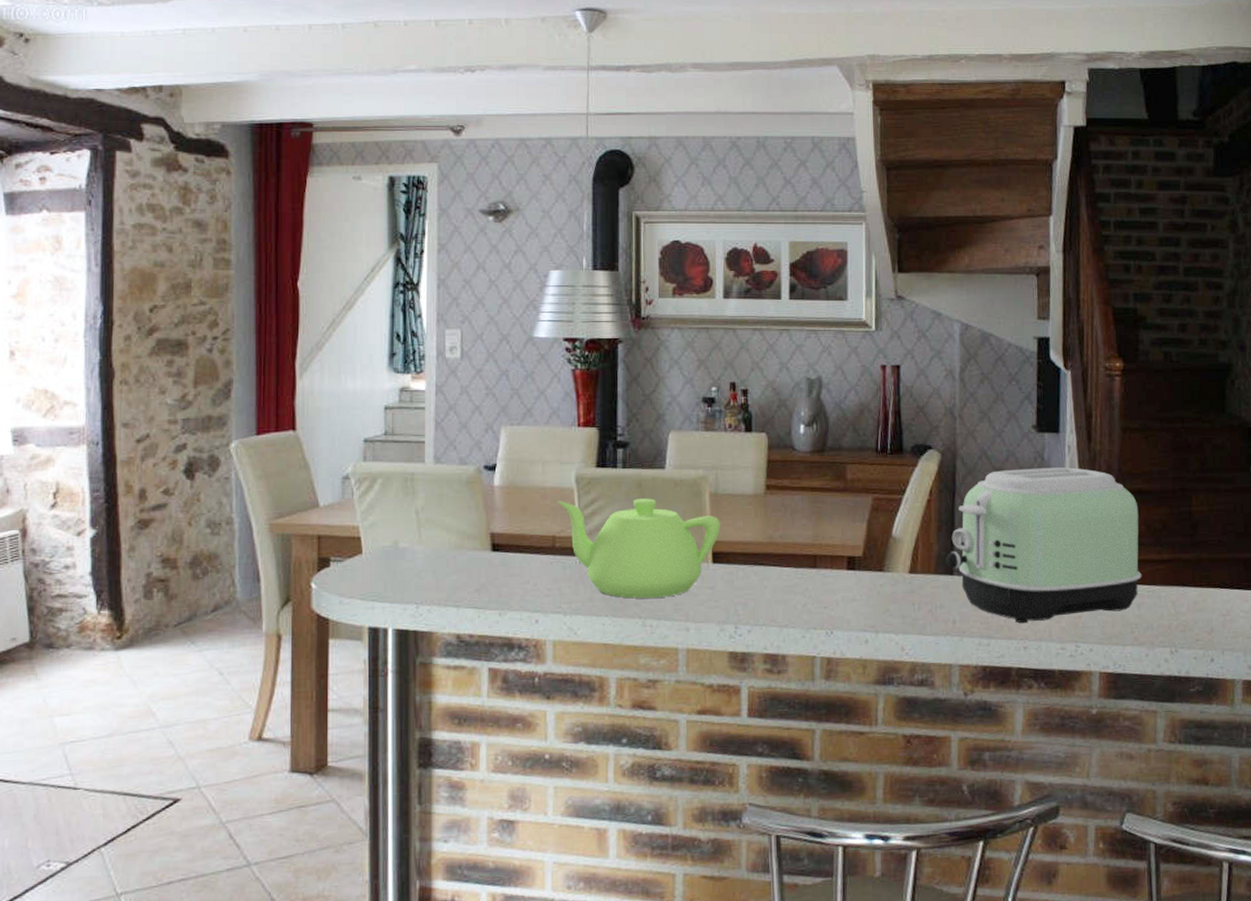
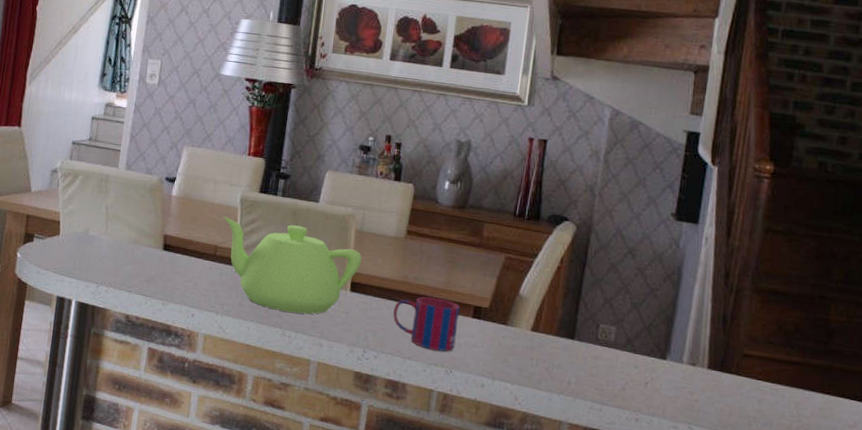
mug: none [762,554,833,613] -> present [393,296,460,352]
toaster: present [945,467,1142,624] -> none [568,250,772,403]

